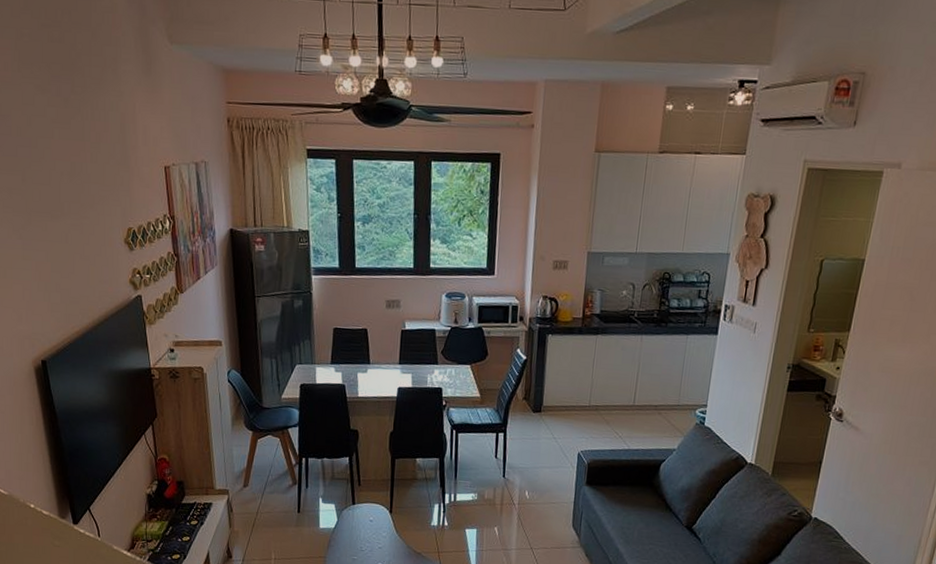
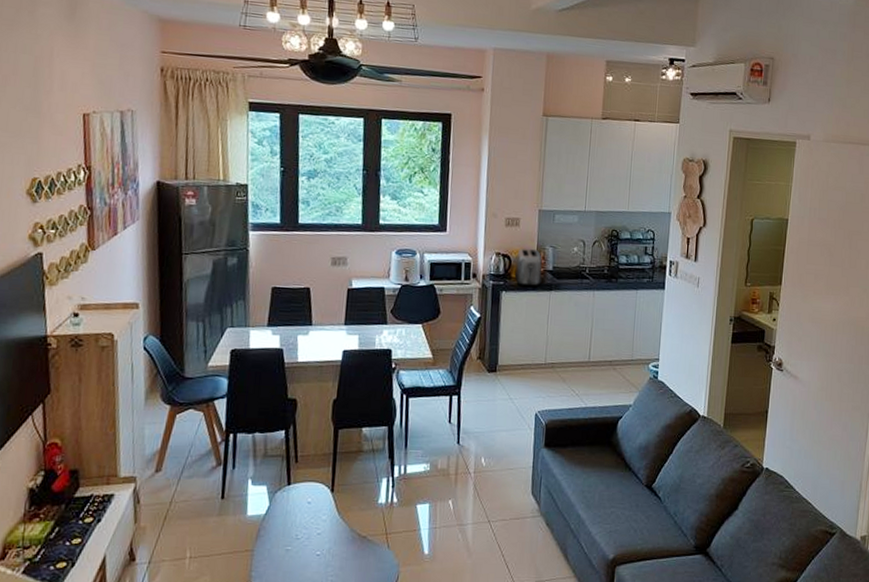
toaster: none [561,291,590,331] -> present [514,248,543,287]

